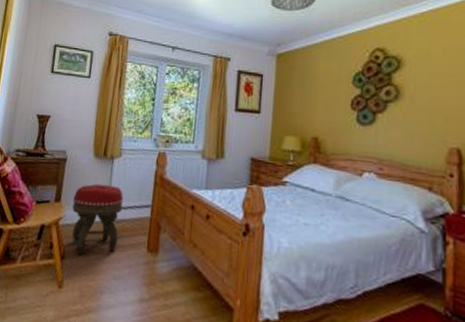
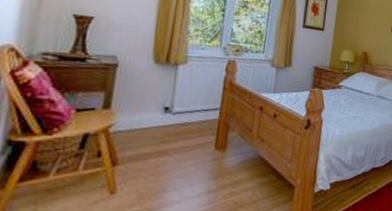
footstool: present [72,183,124,255] -> none [126,89,190,159]

